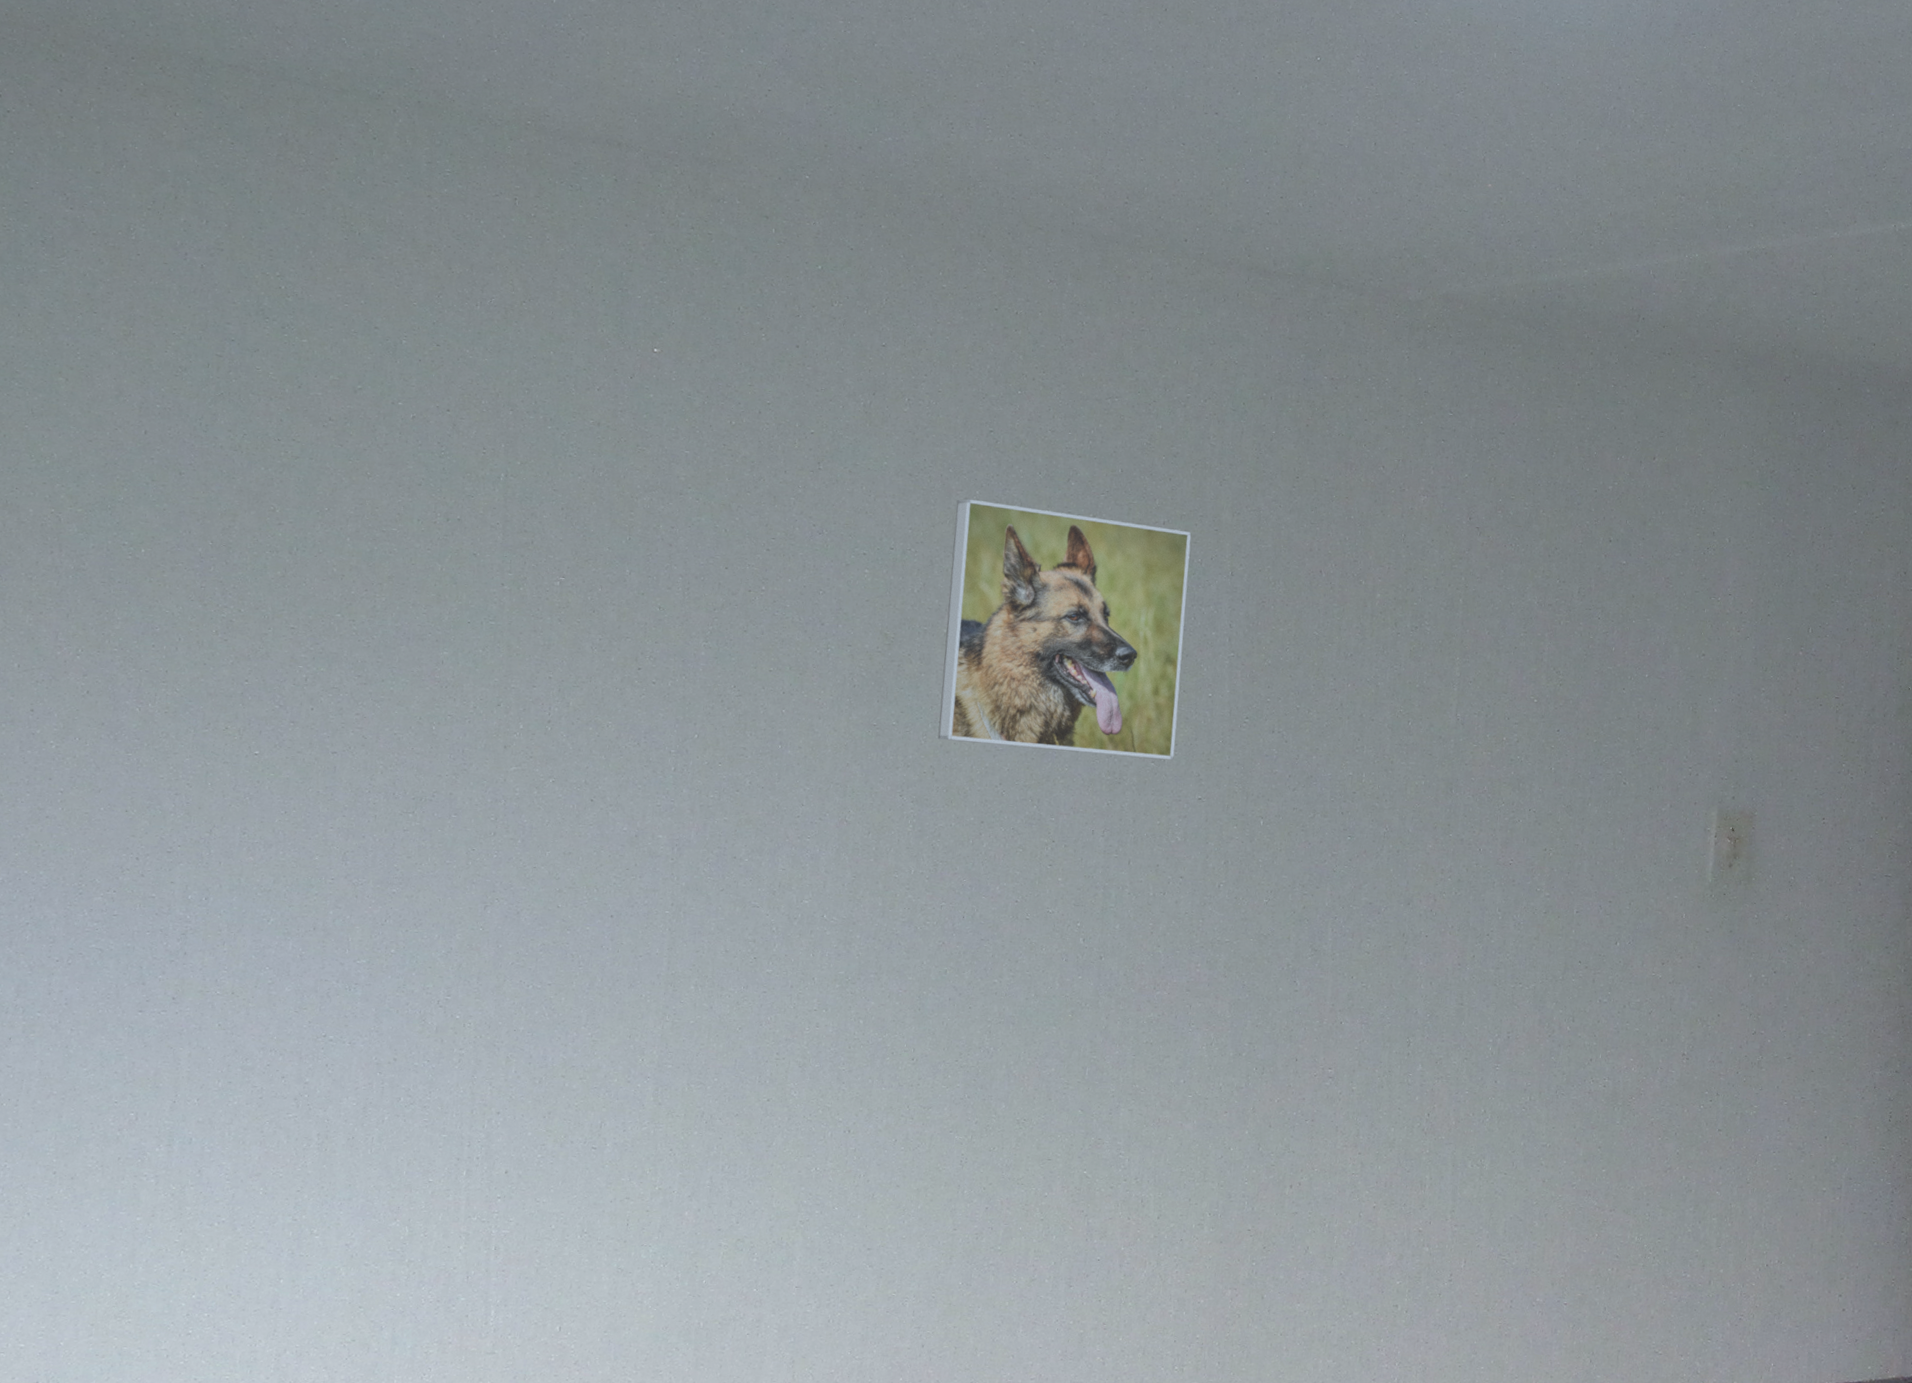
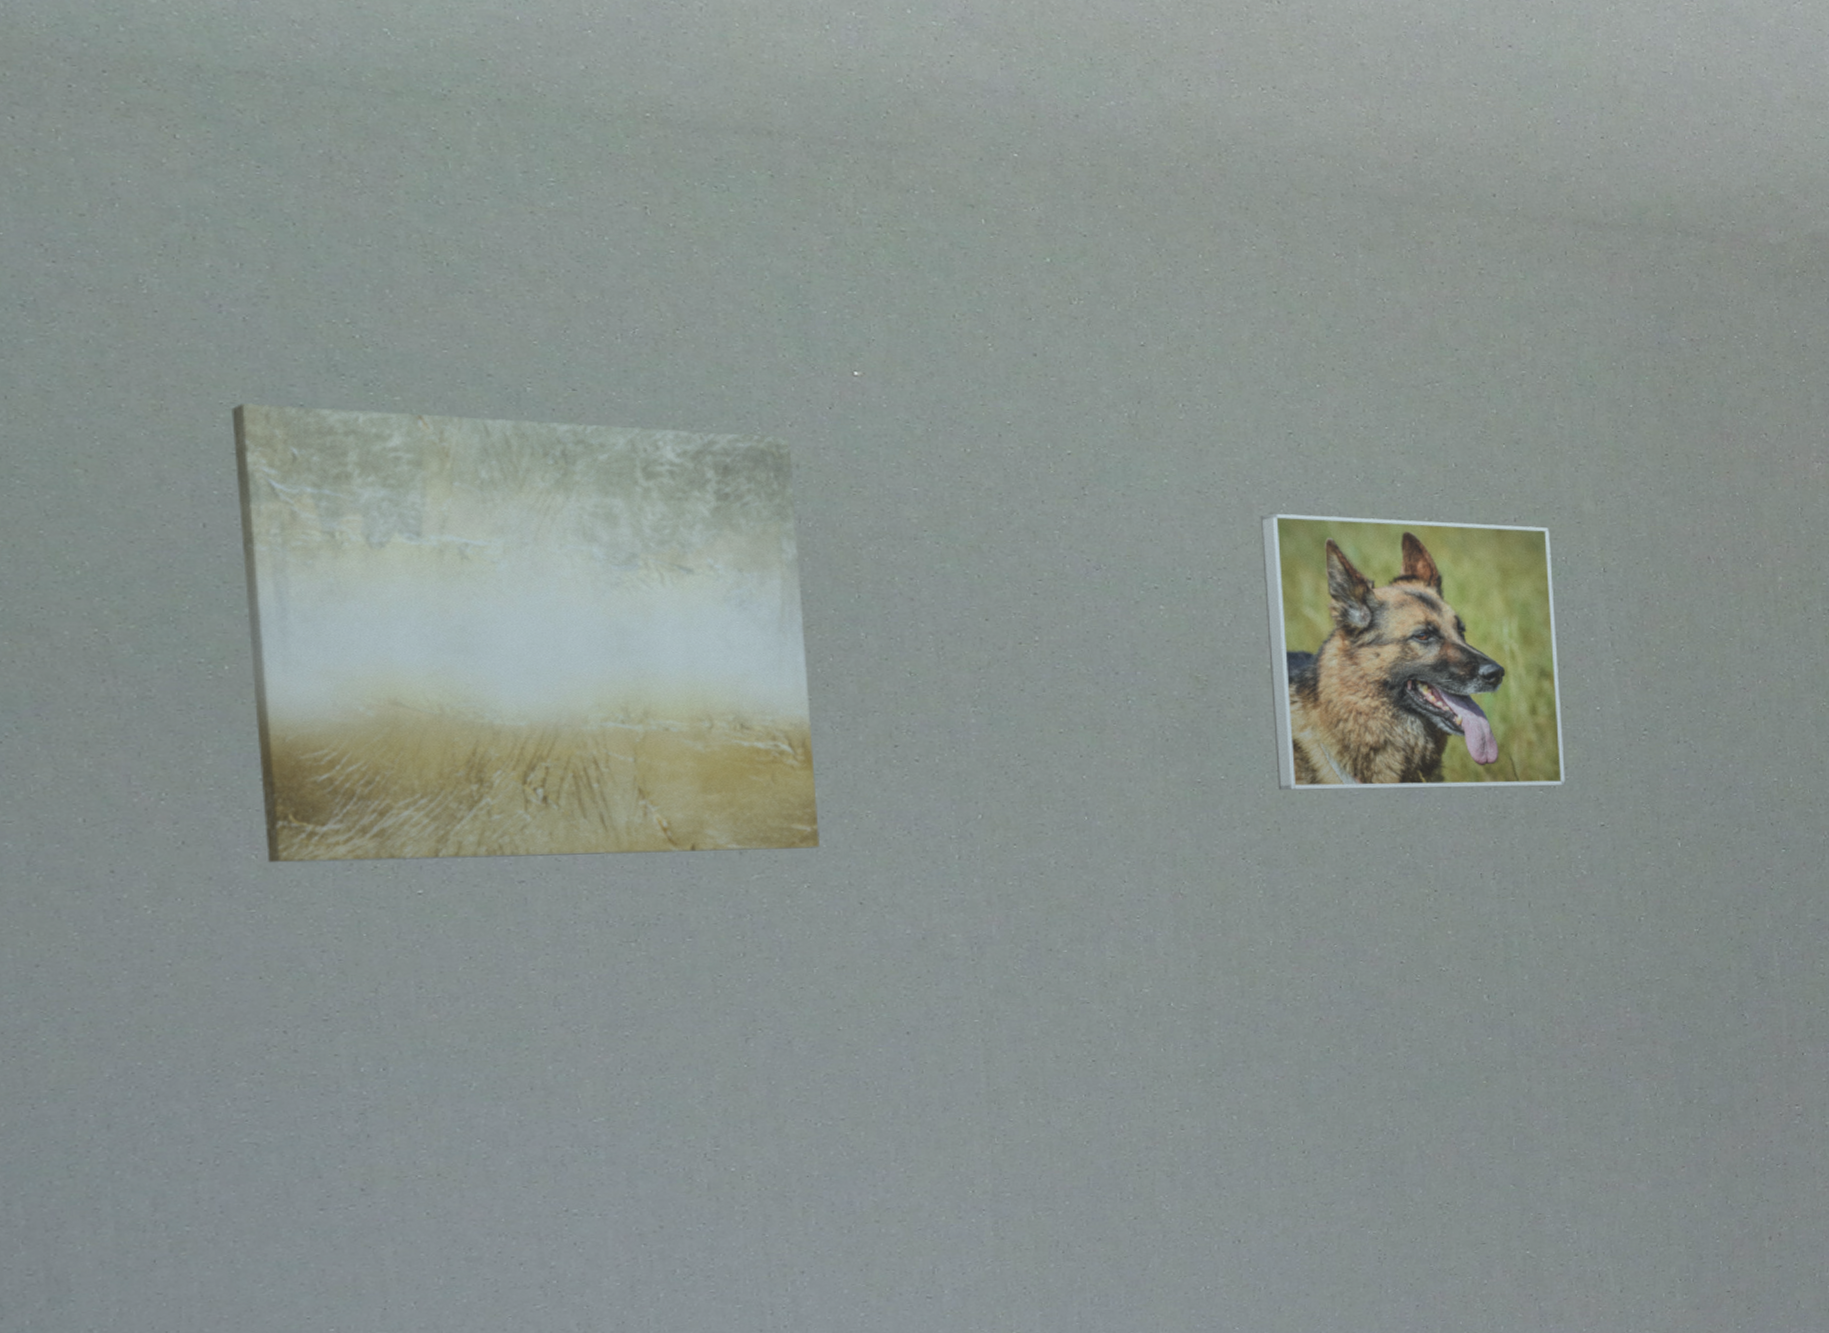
wall art: none [148,335,597,750] -> present [231,402,821,863]

